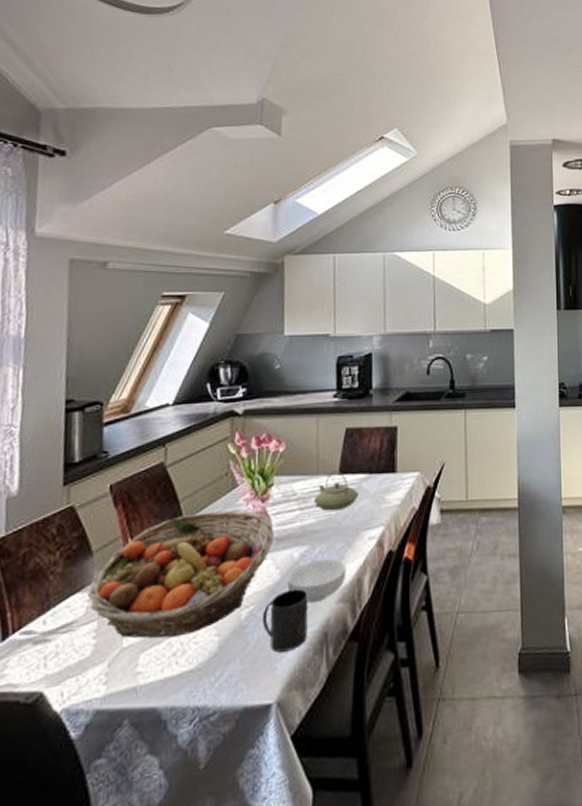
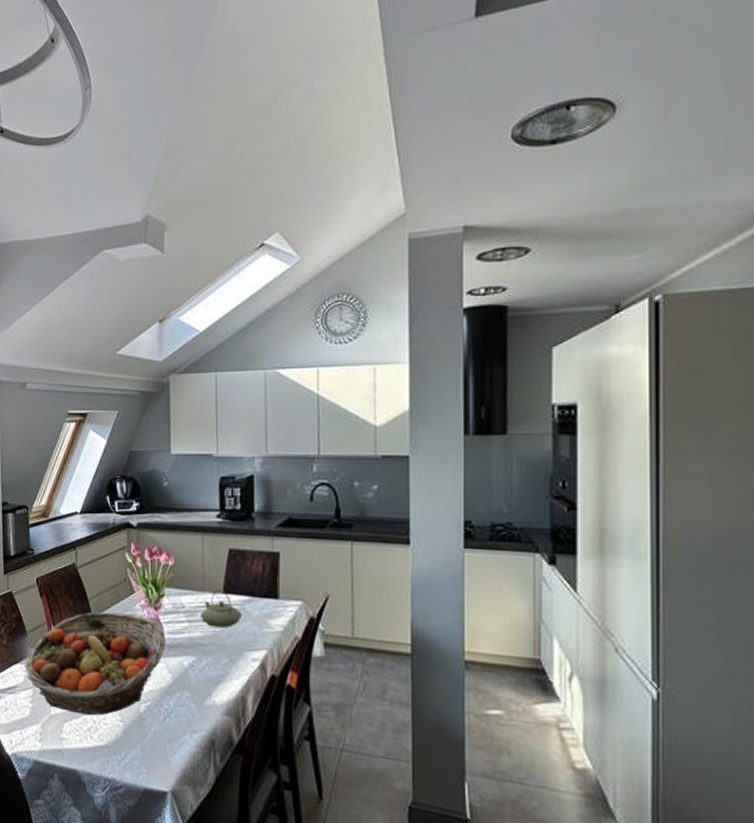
mug: present [261,588,309,653] -> none [157,694,197,750]
cereal bowl: present [287,559,347,604] -> none [178,671,232,711]

